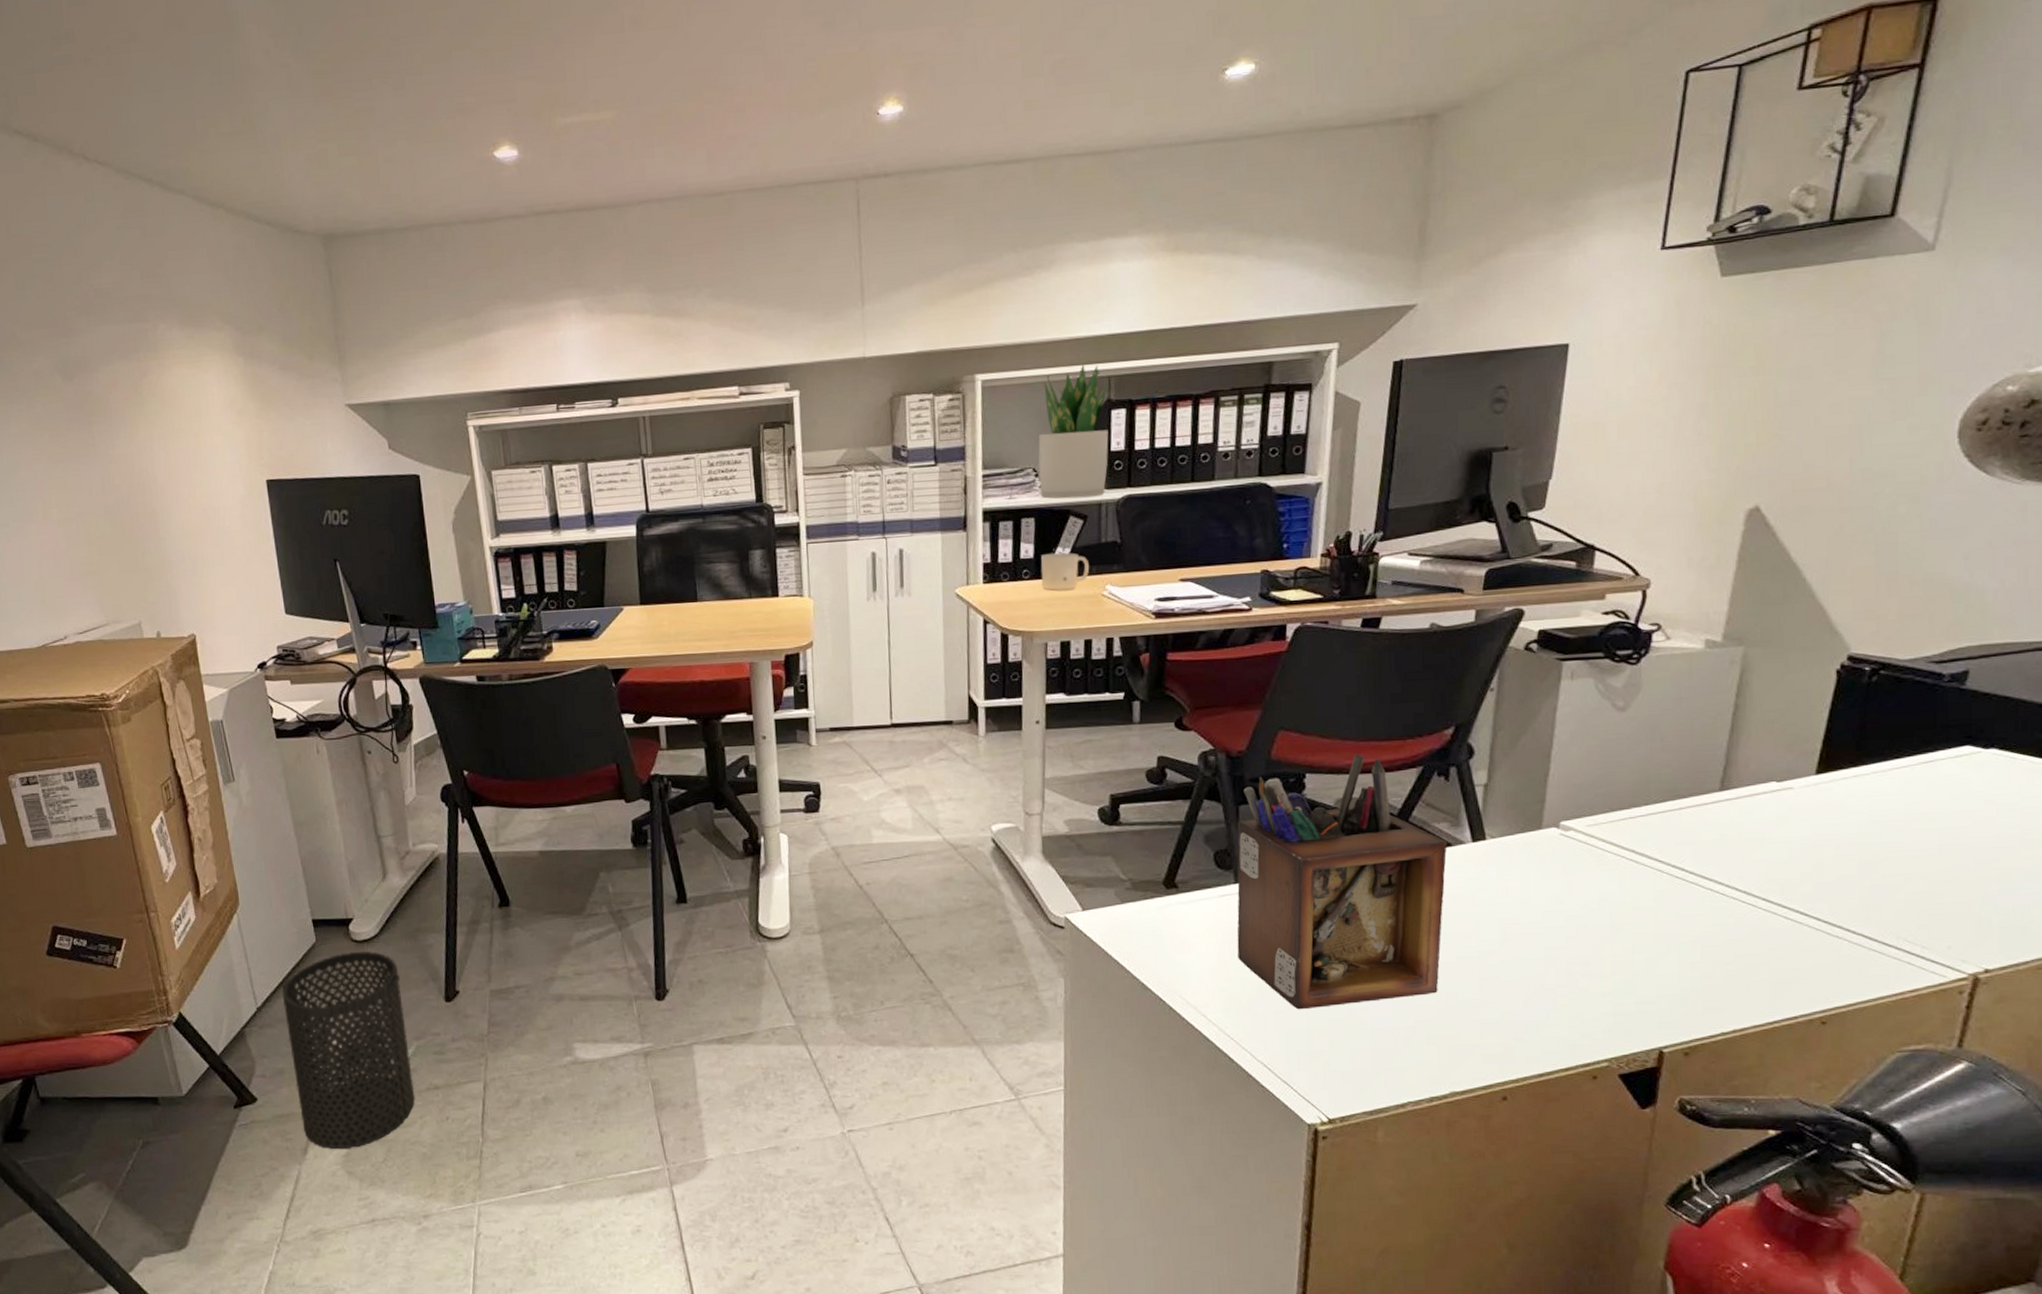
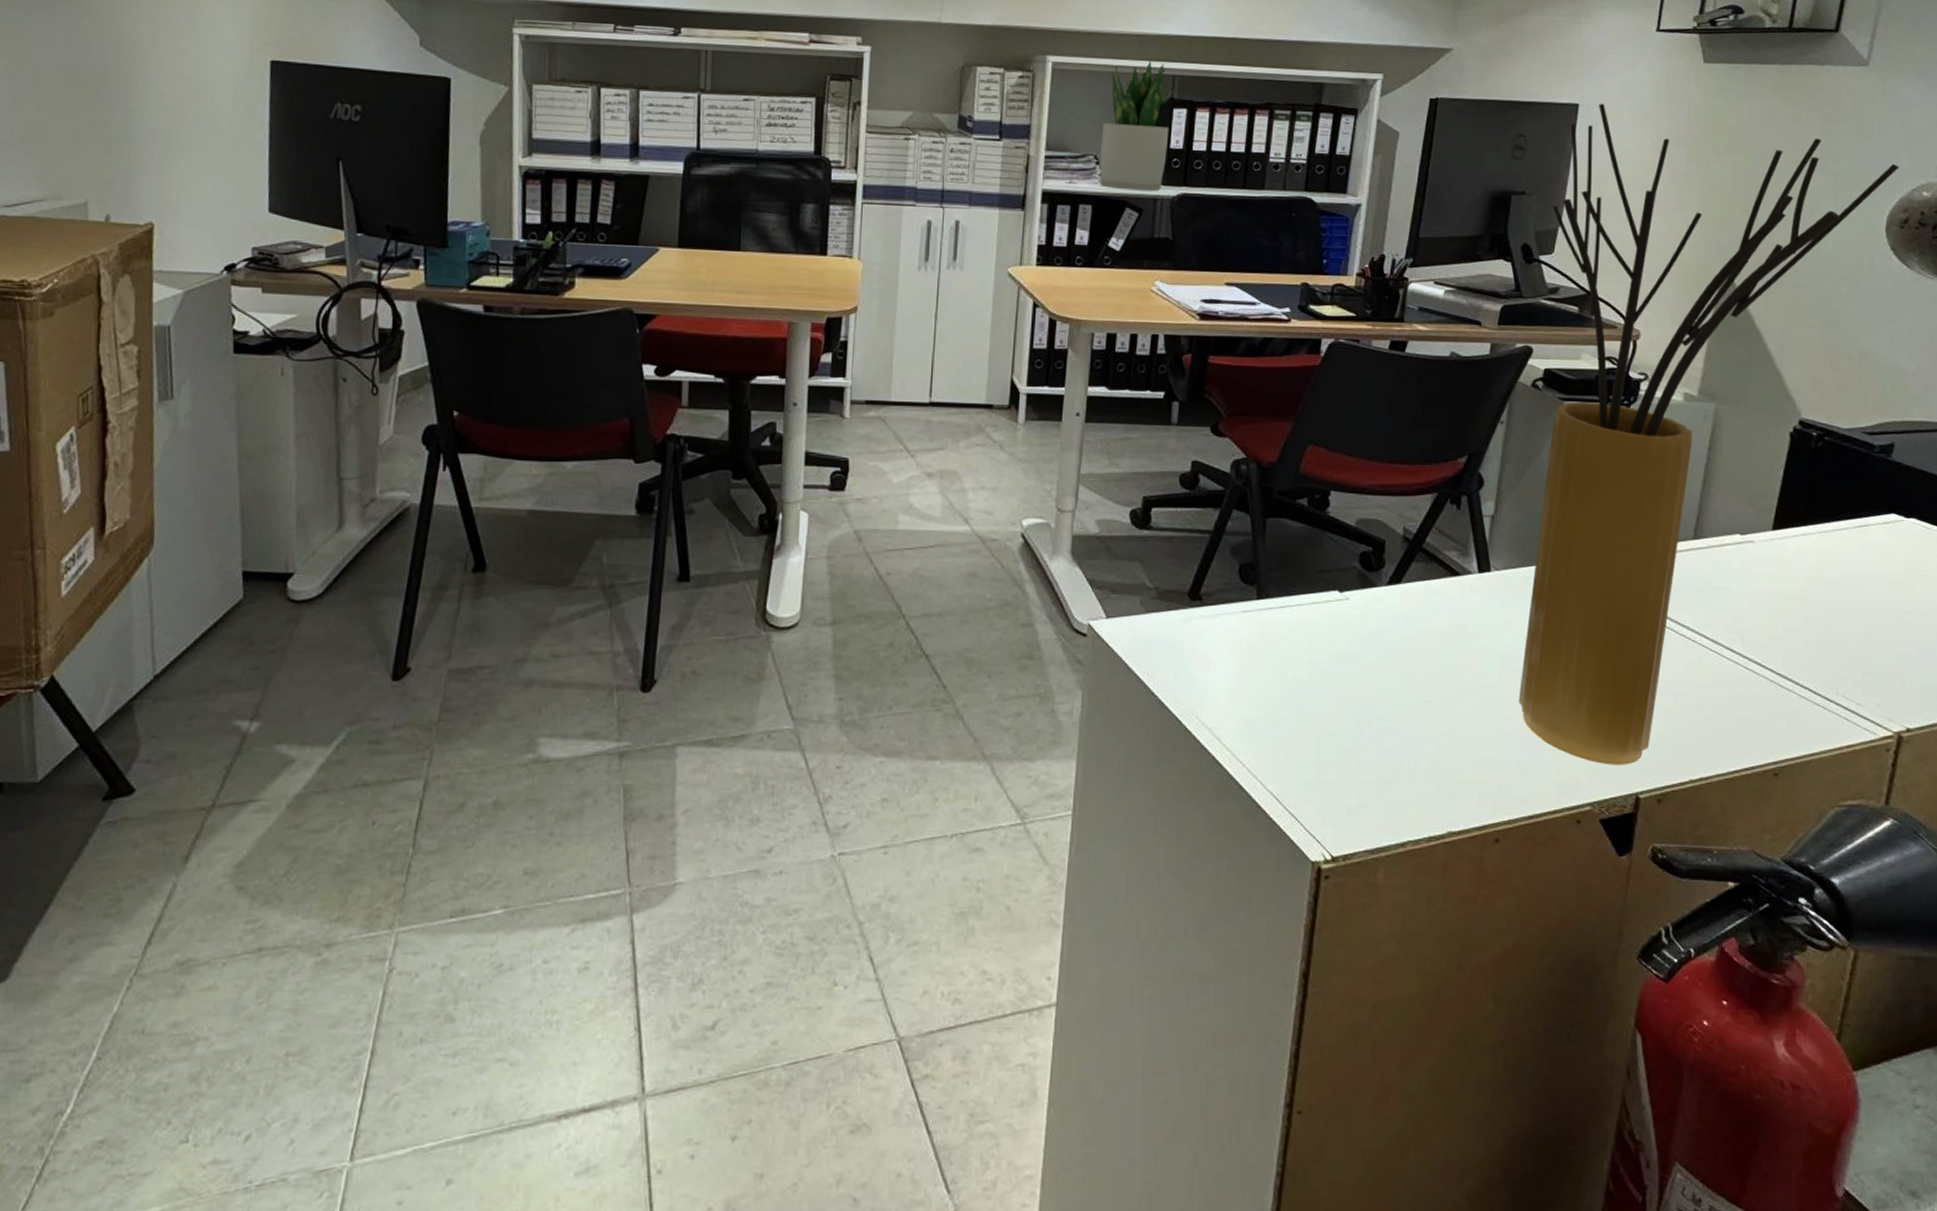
trash can: present [281,951,415,1149] -> none [188,614,341,858]
mug: present [1040,552,1090,592] -> none [1093,242,1141,283]
desk organizer: present [1237,754,1448,1010] -> none [1255,476,1456,738]
vase: none [1522,339,1976,1022] -> present [1518,103,1899,765]

